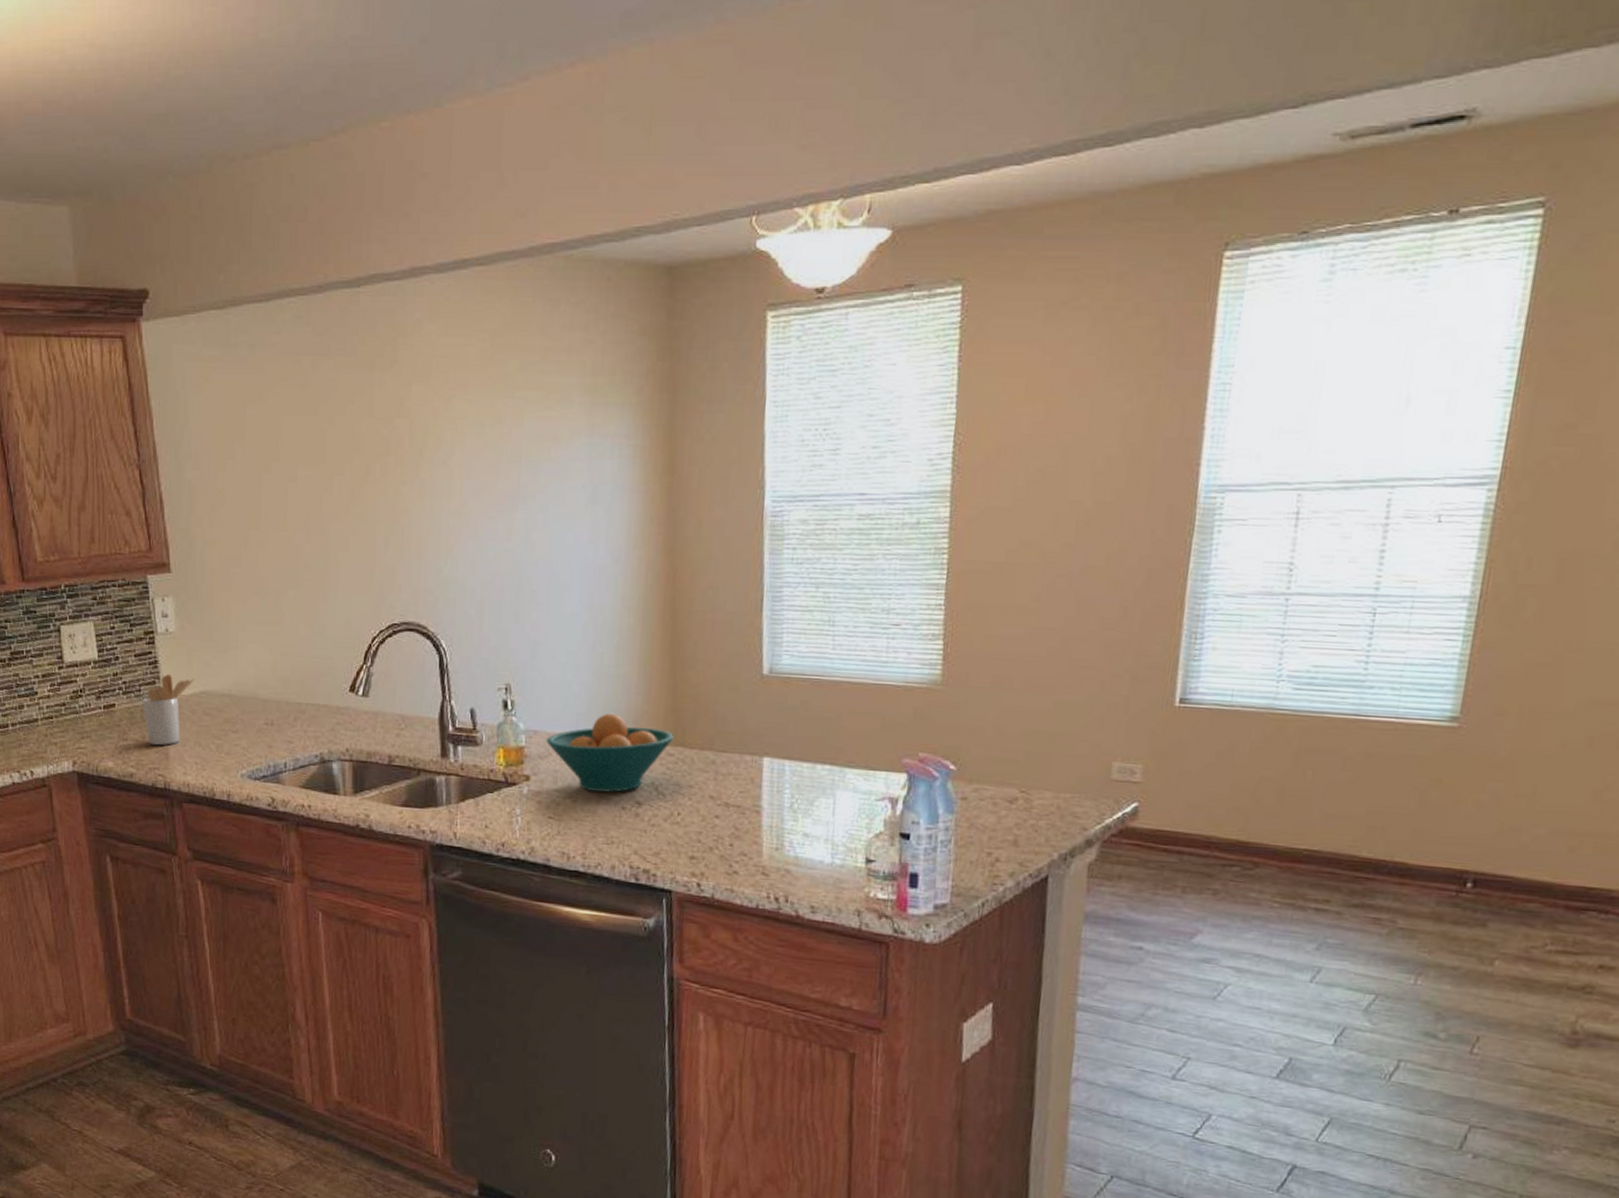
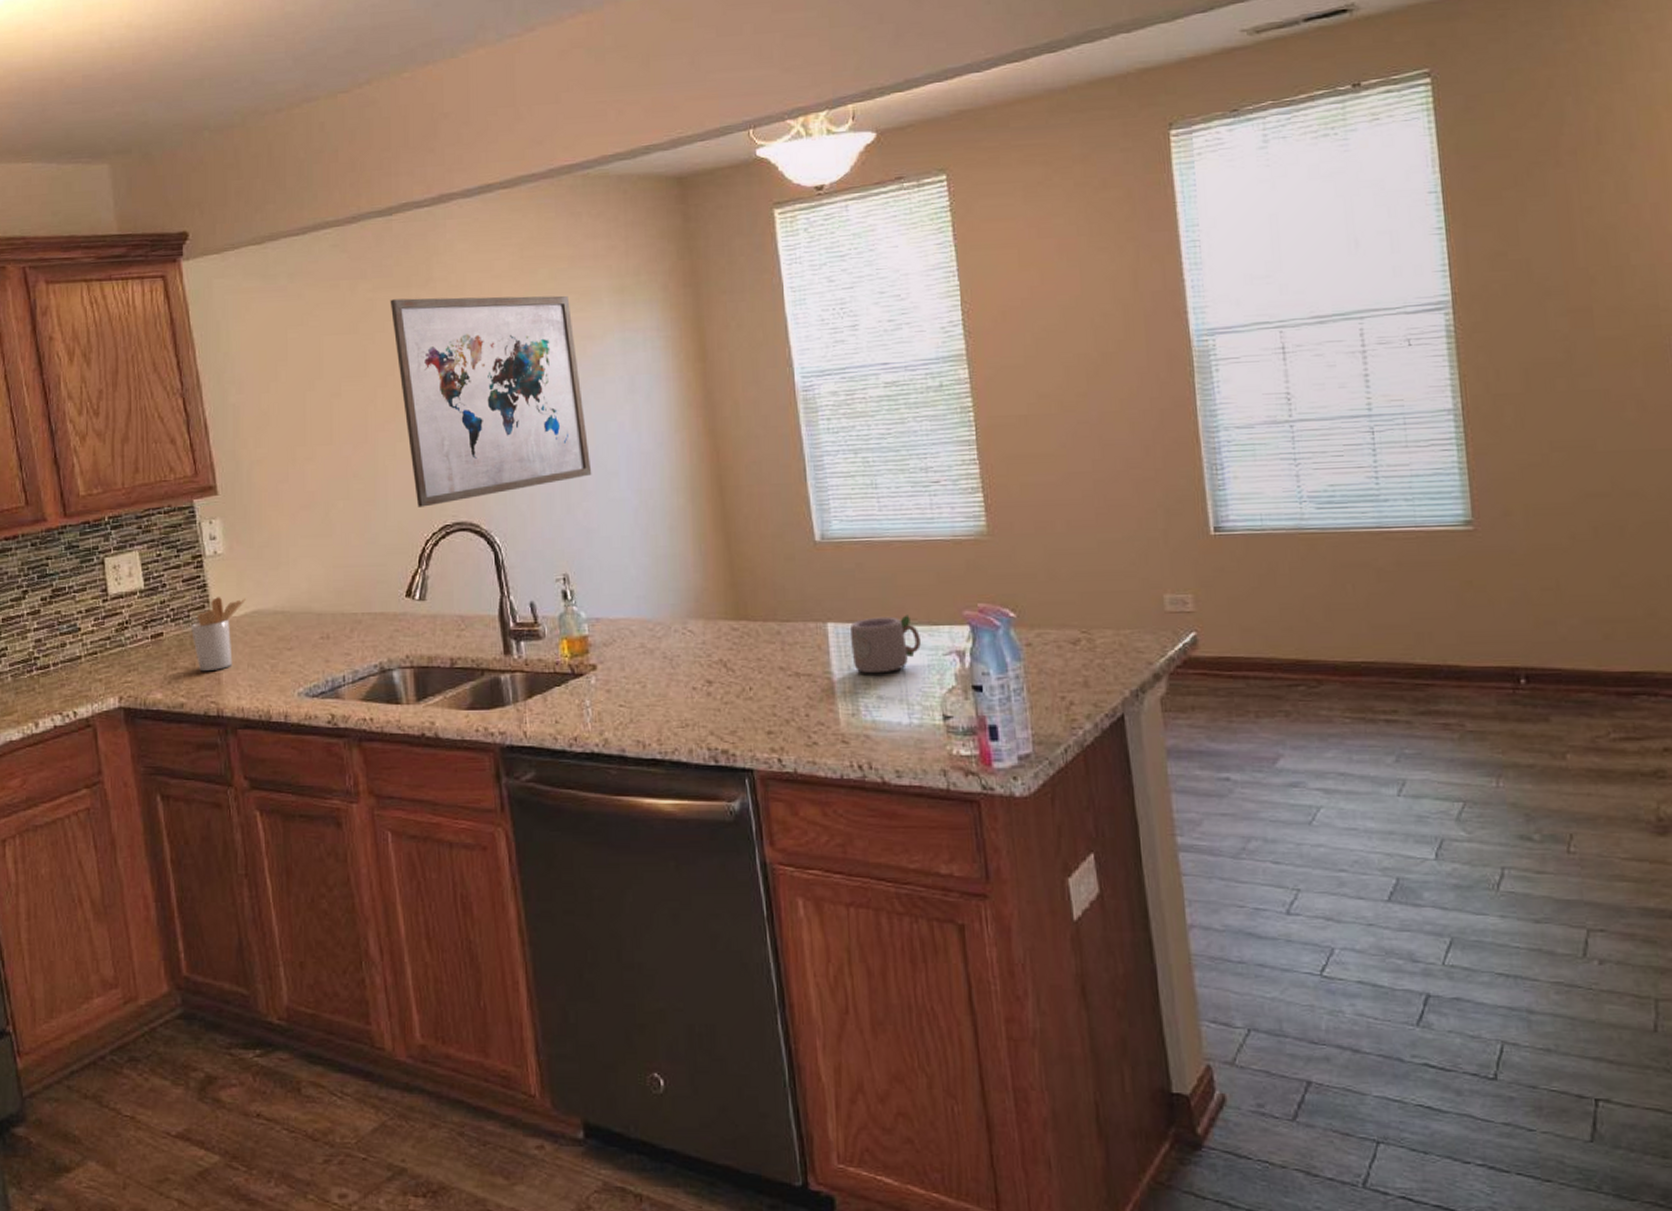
wall art: none [352,381,544,604] -> present [390,295,592,507]
fruit bowl: present [546,713,674,793] -> none [609,593,736,674]
mug: none [778,756,856,812] -> present [848,615,921,674]

